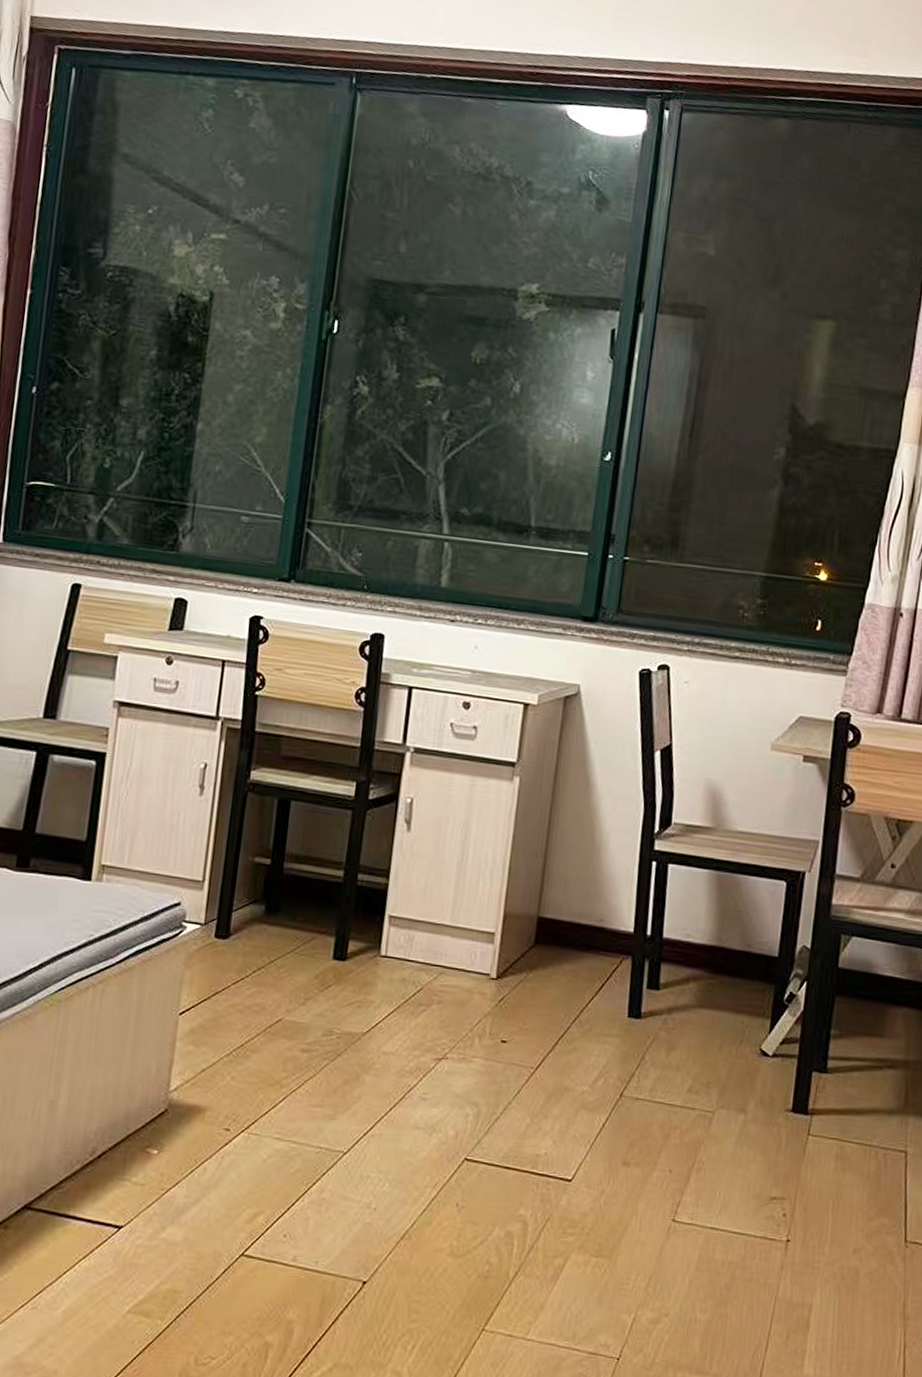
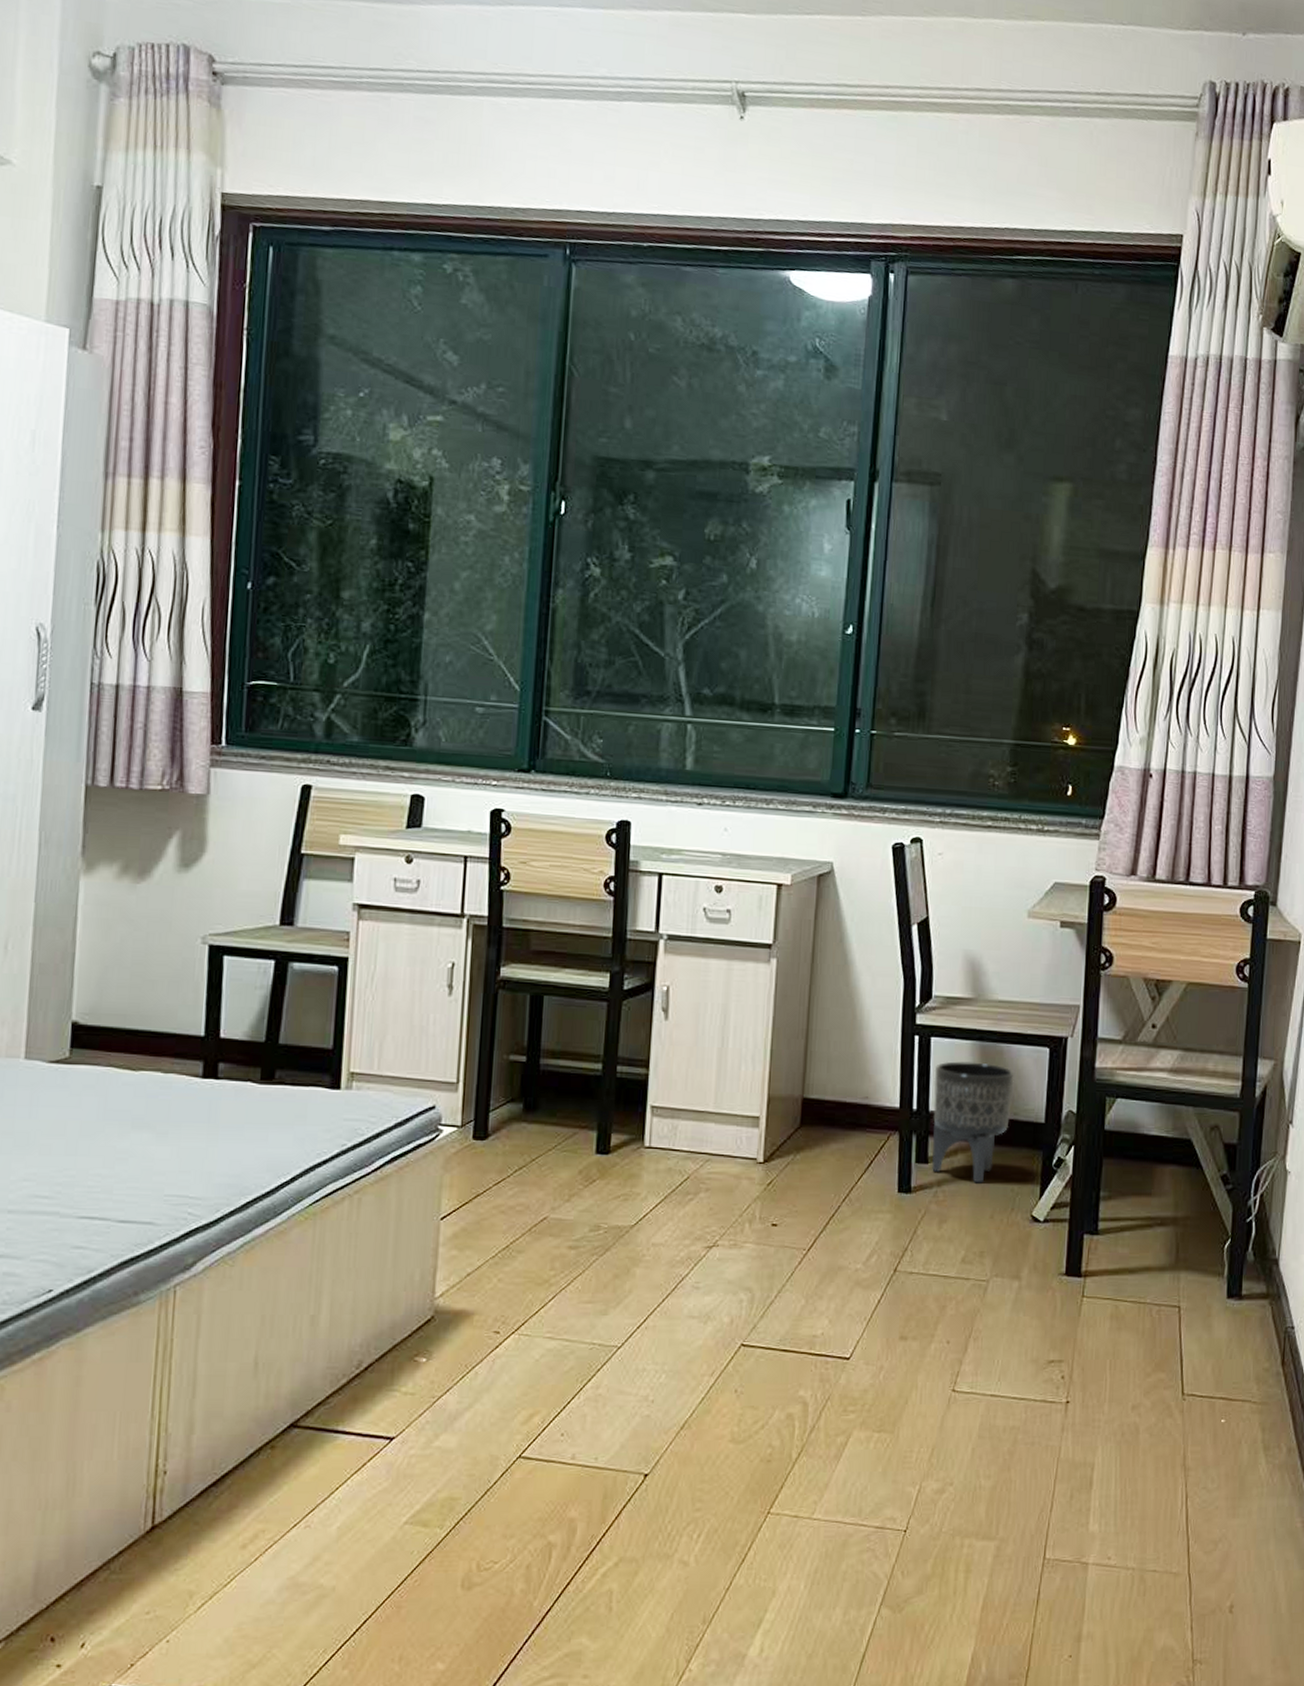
planter: none [662,889,750,1014] -> present [931,1061,1014,1183]

